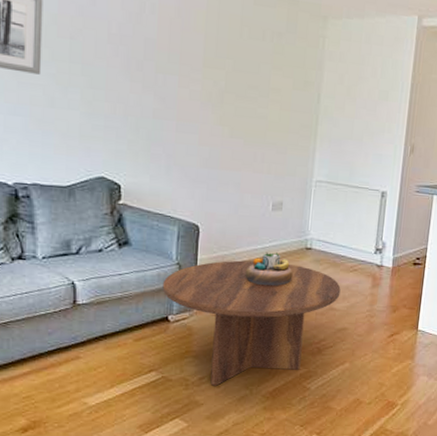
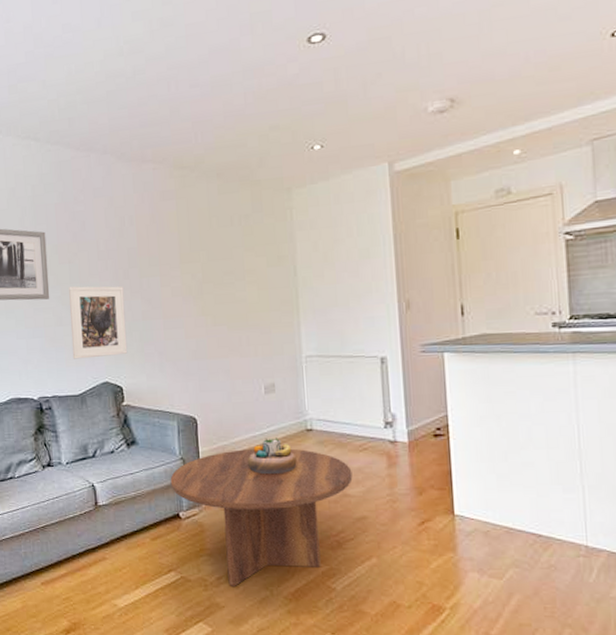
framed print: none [63,66,135,152] -> present [69,286,128,359]

